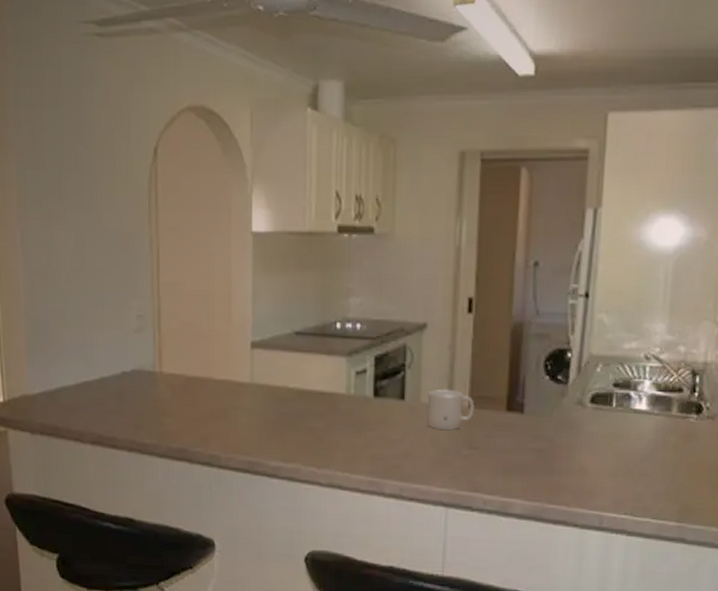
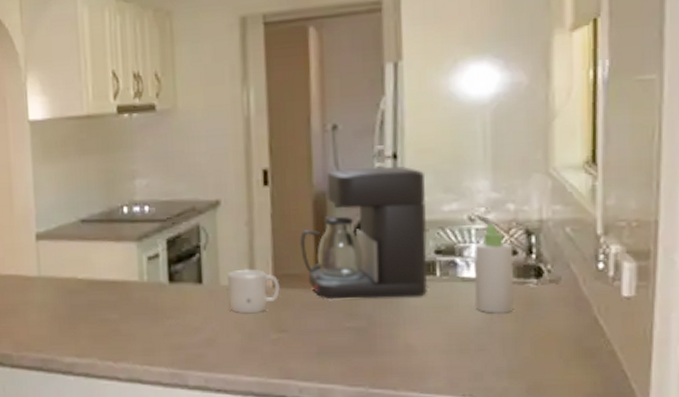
coffee maker: none [495,303,612,423] -> present [299,166,428,300]
bottle: none [642,356,680,443] -> present [473,216,515,313]

